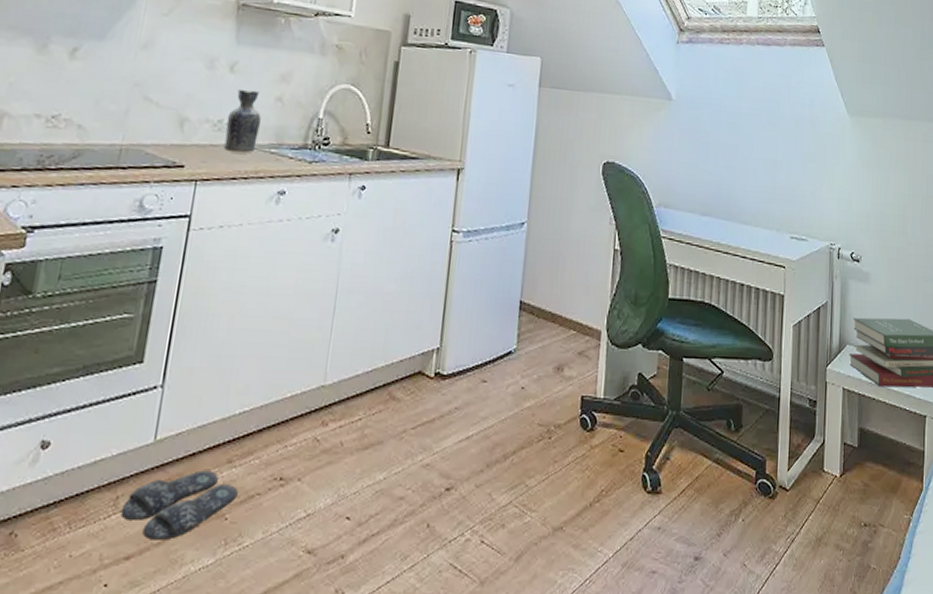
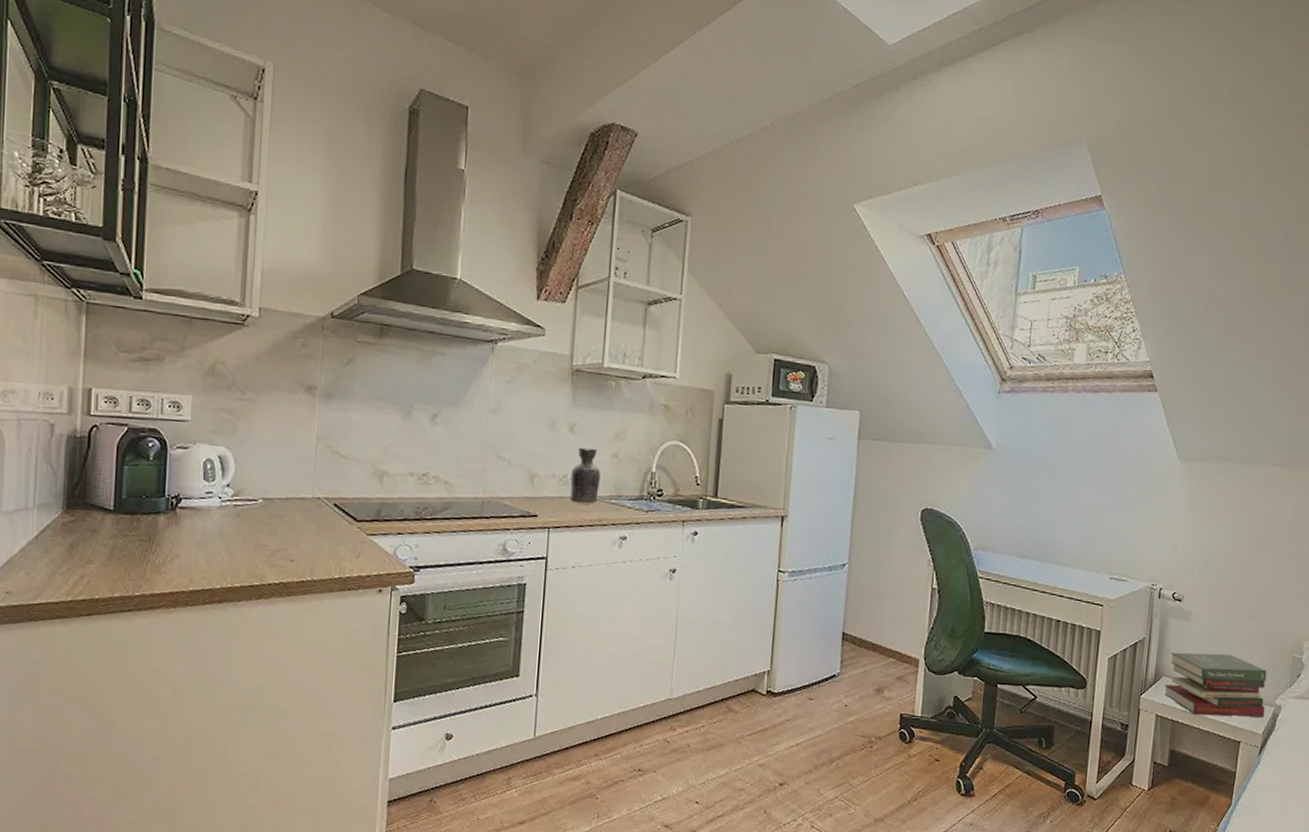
slippers: present [120,470,238,540] -> none [513,761,605,811]

